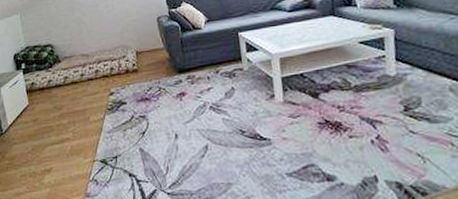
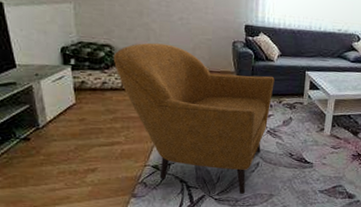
armchair: none [54,33,209,186] -> present [113,42,275,195]

